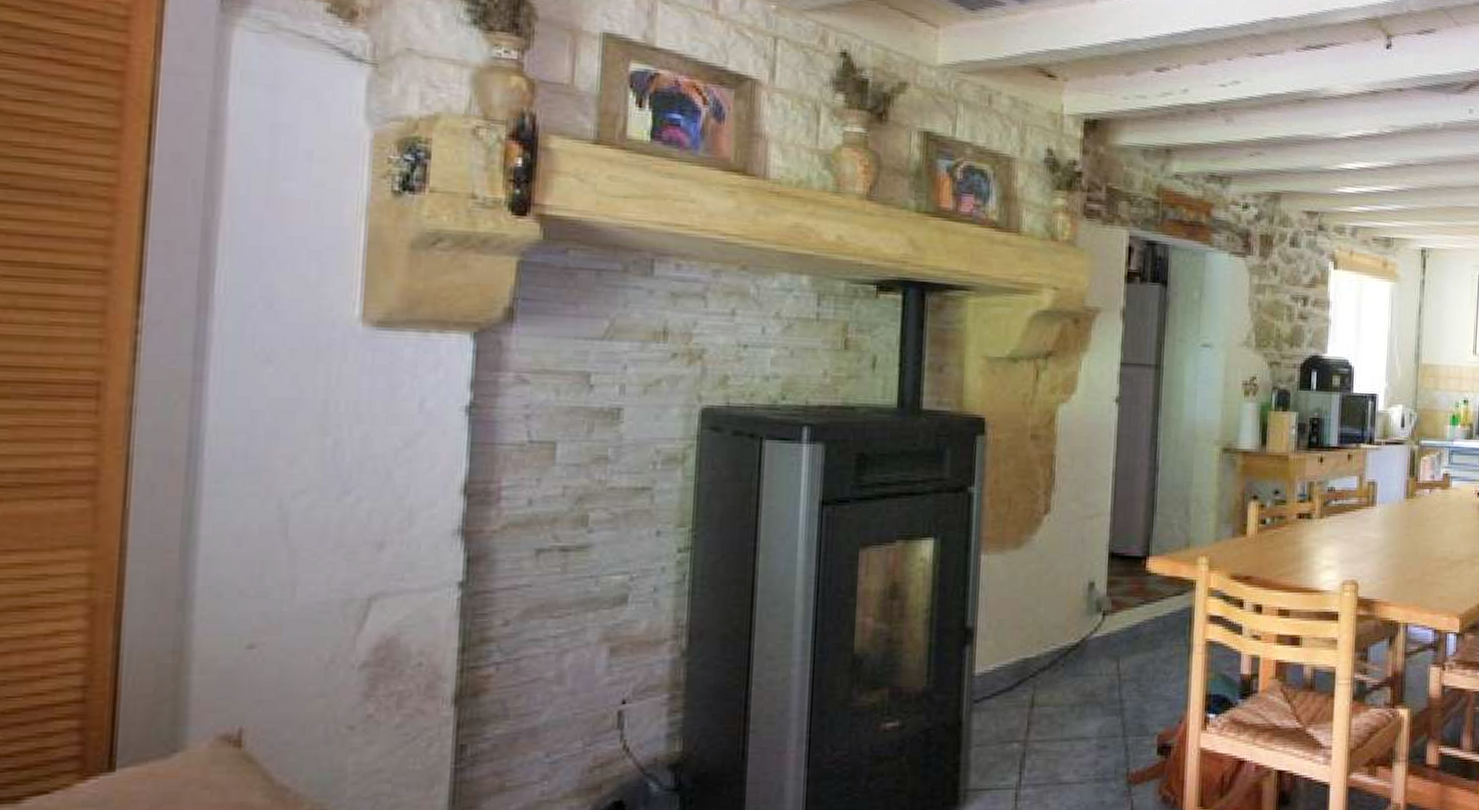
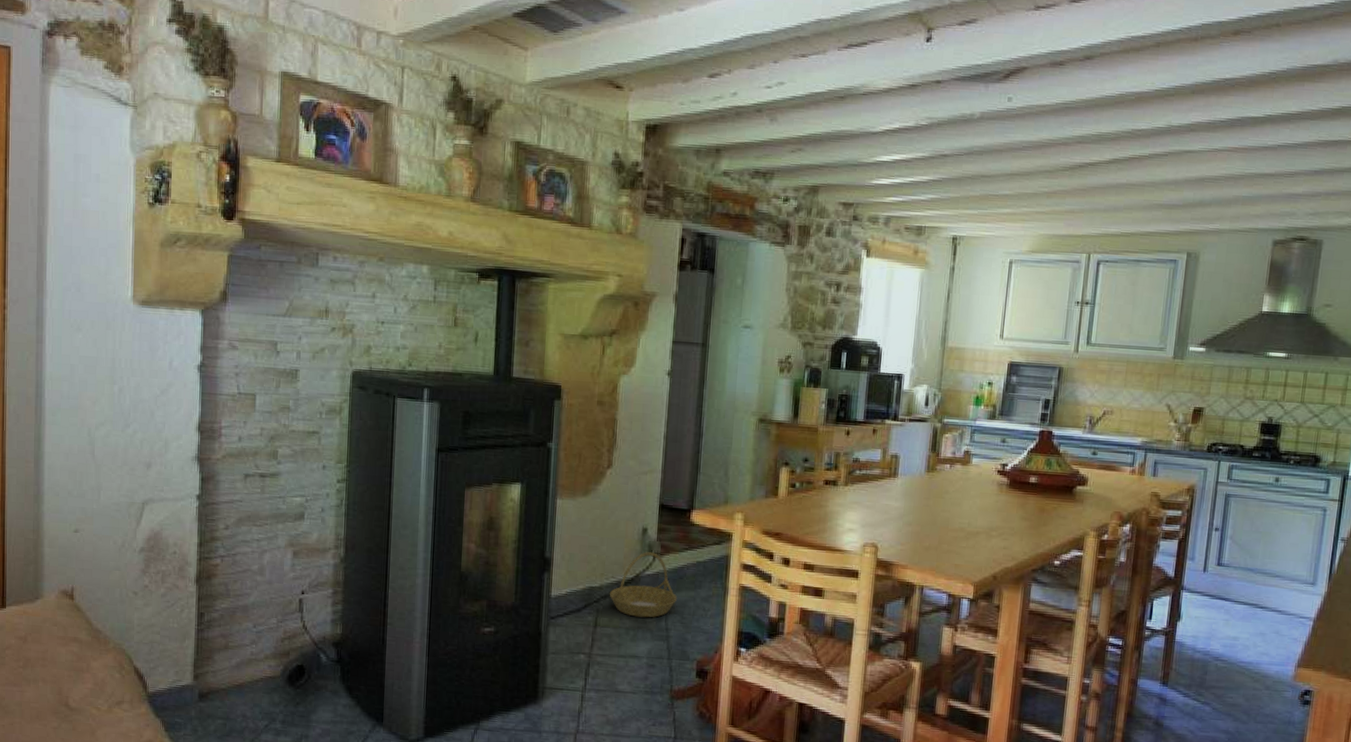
basket: none [1048,610,1133,690] -> present [609,552,678,618]

